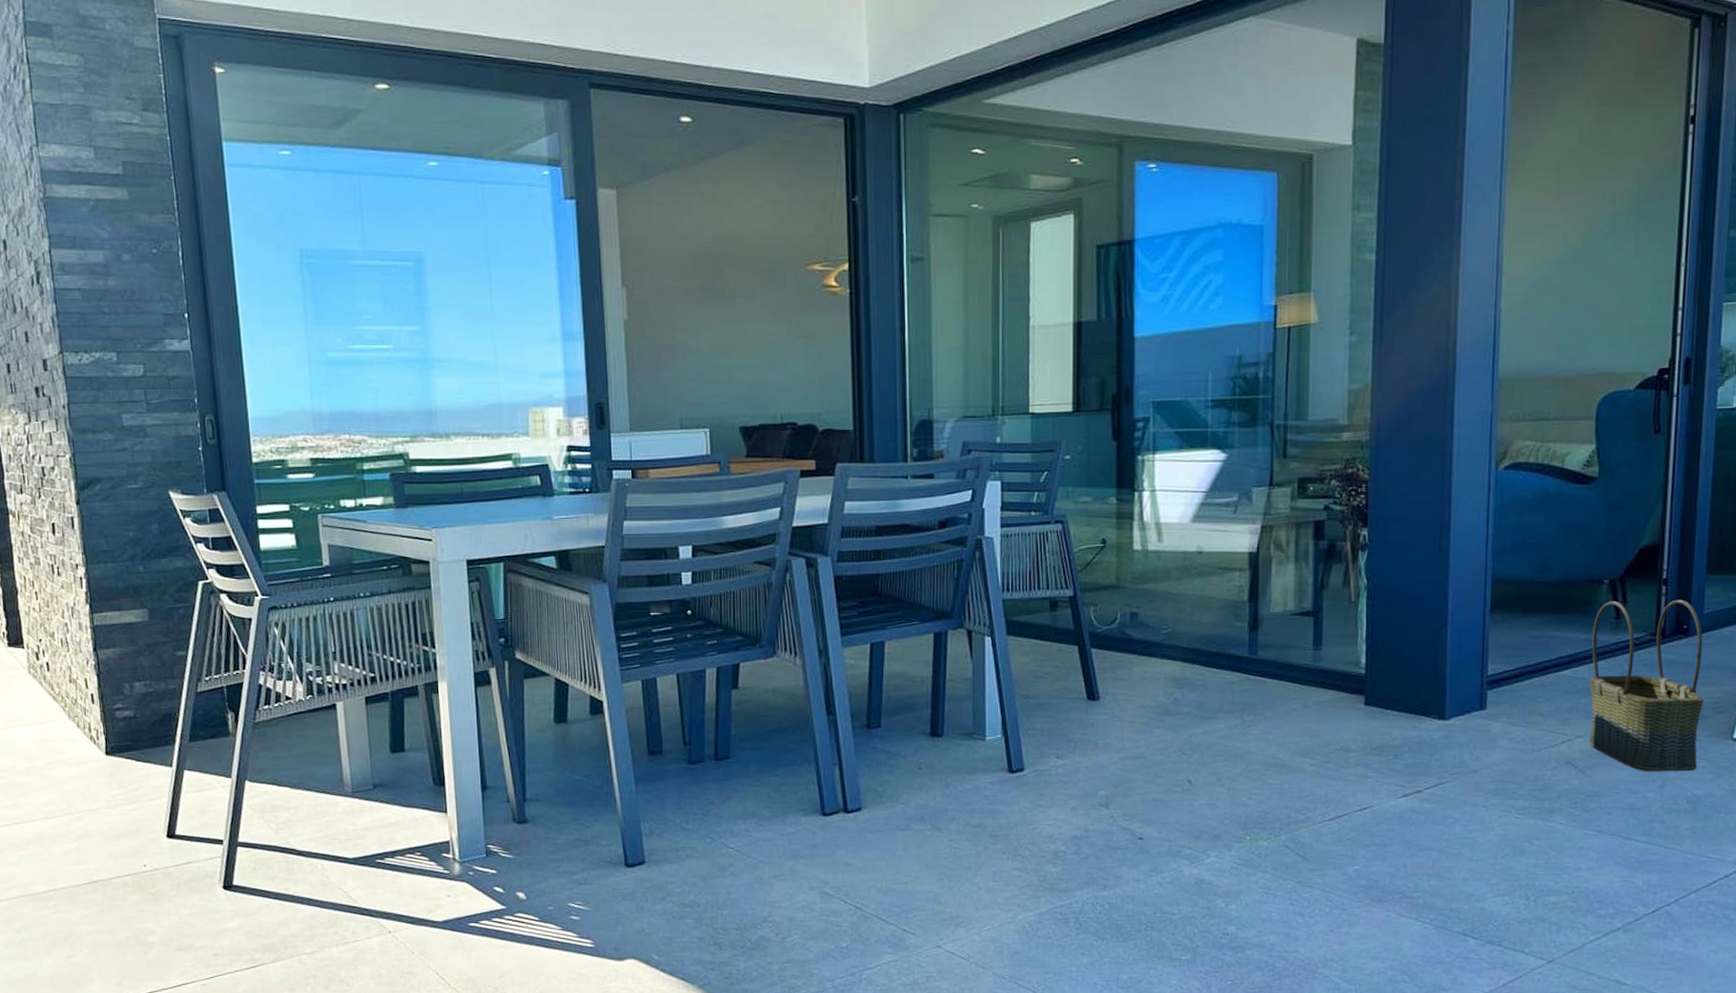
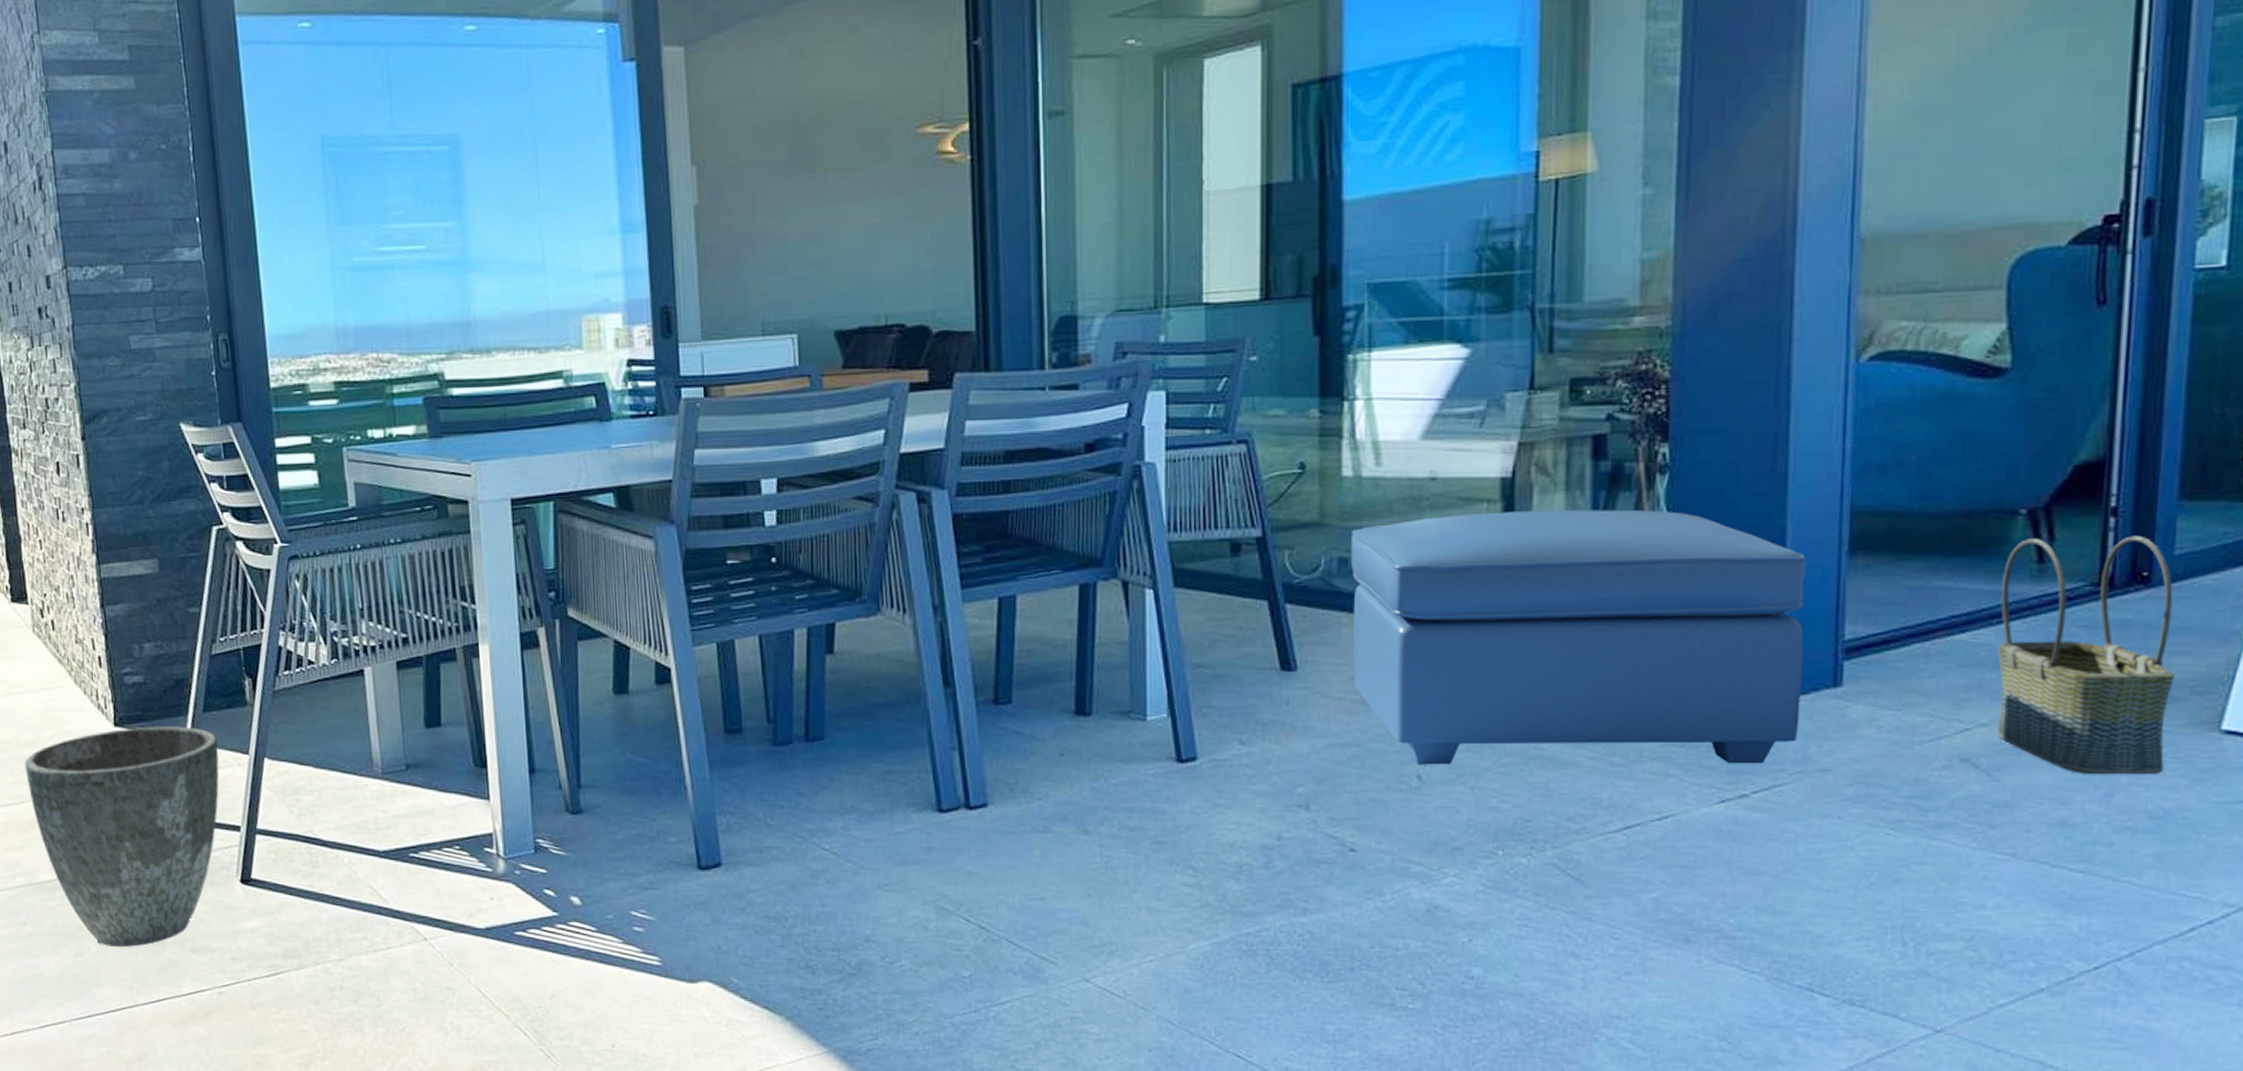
planter pot: none [20,754,204,948] -> present [24,726,219,947]
ottoman: none [1139,577,1462,772] -> present [1350,509,1806,765]

